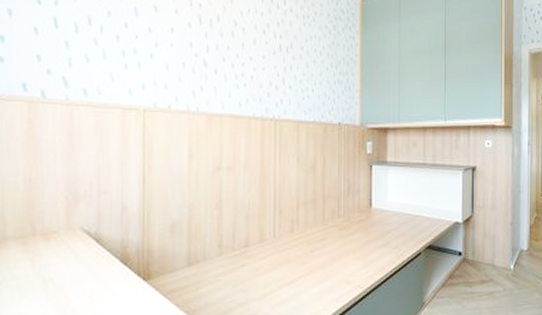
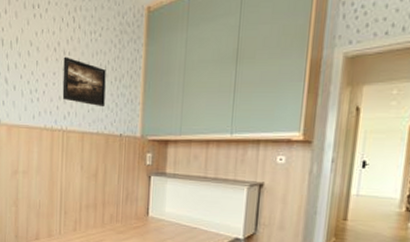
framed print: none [273,40,321,95] -> present [62,56,106,107]

